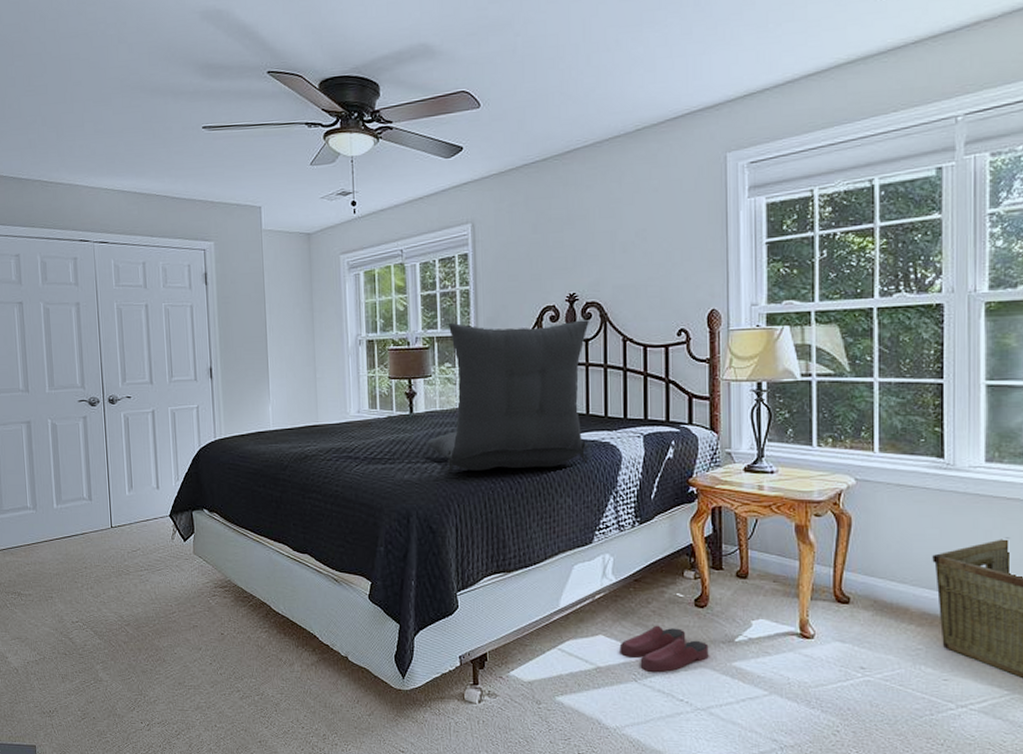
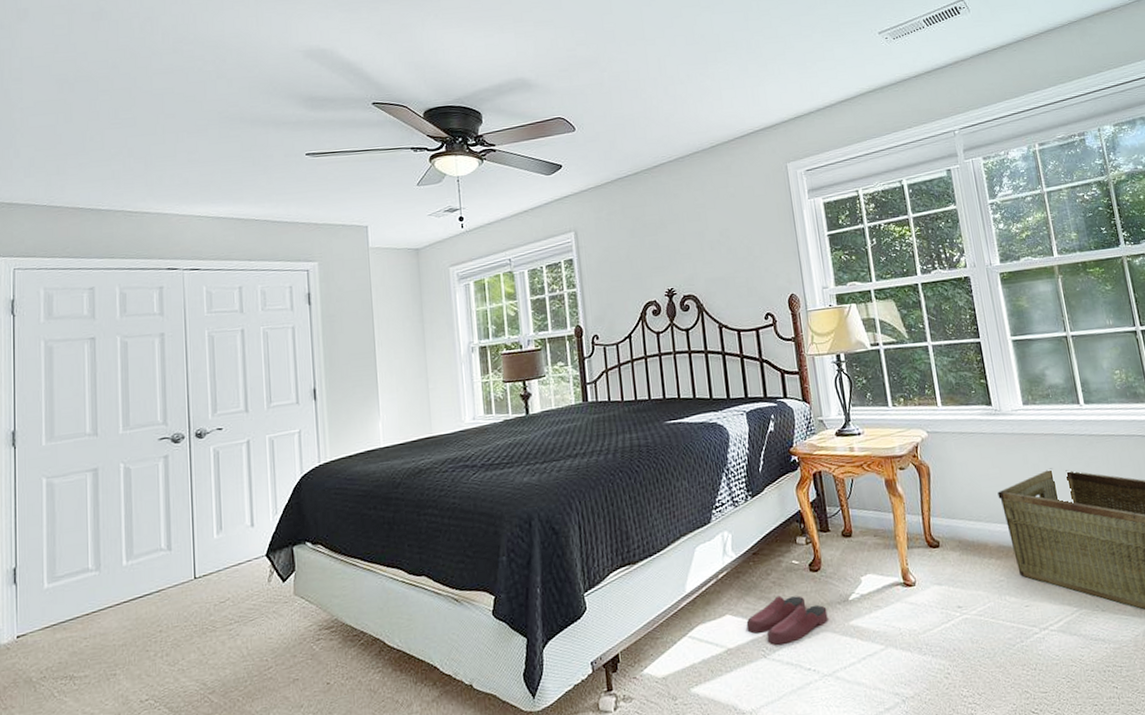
seat cushion: present [426,320,589,475] -> none [543,311,699,473]

